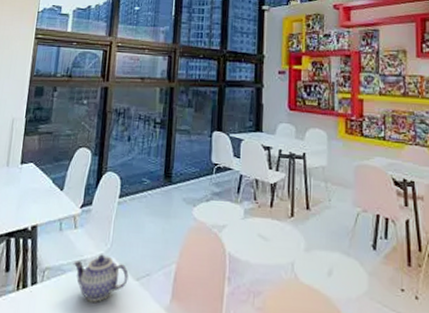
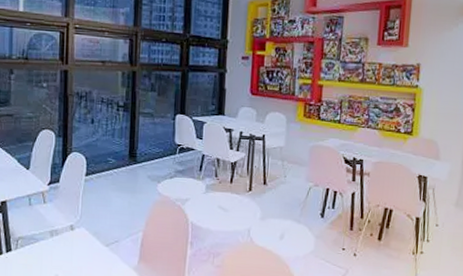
teapot: present [73,254,129,302] -> none [45,225,99,265]

